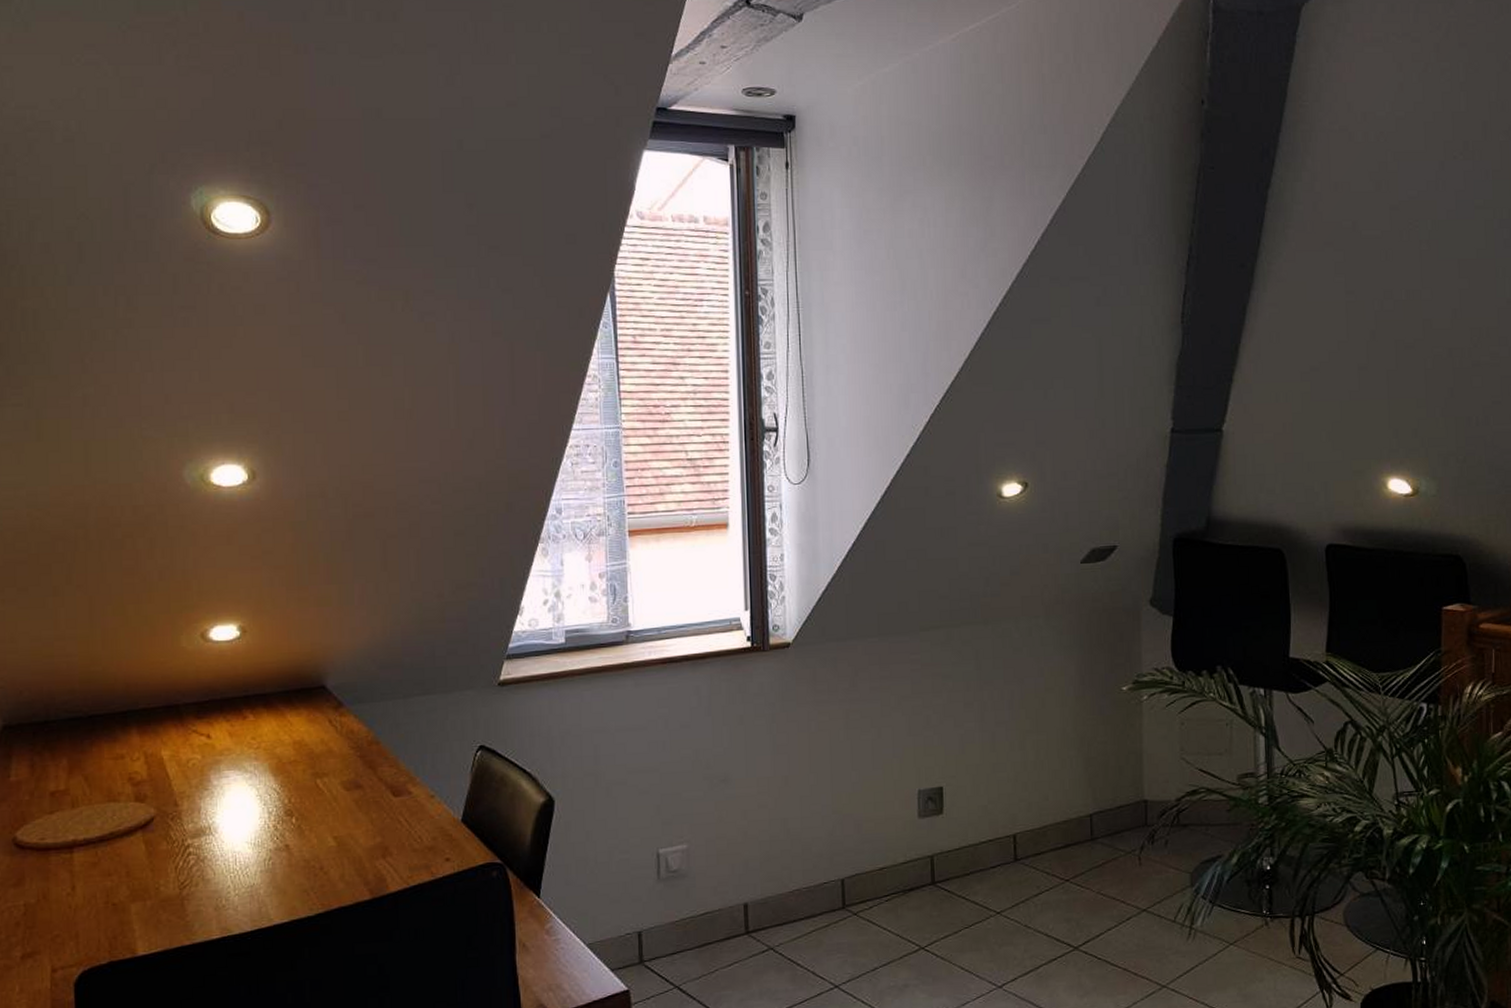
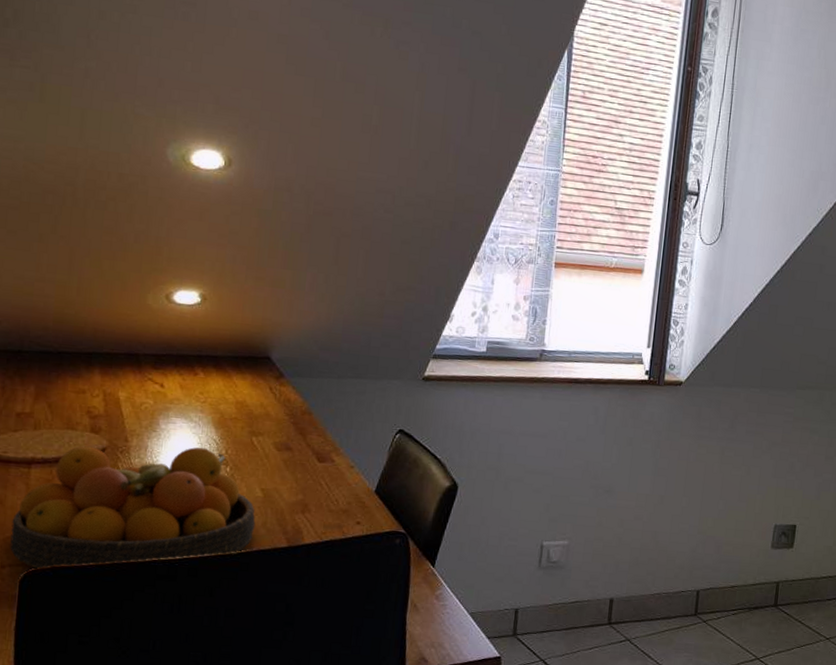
fruit bowl: none [59,800,332,968] -> present [10,446,256,570]

